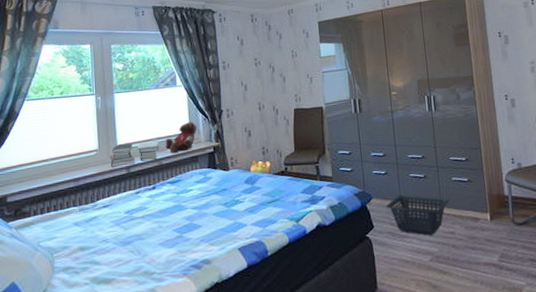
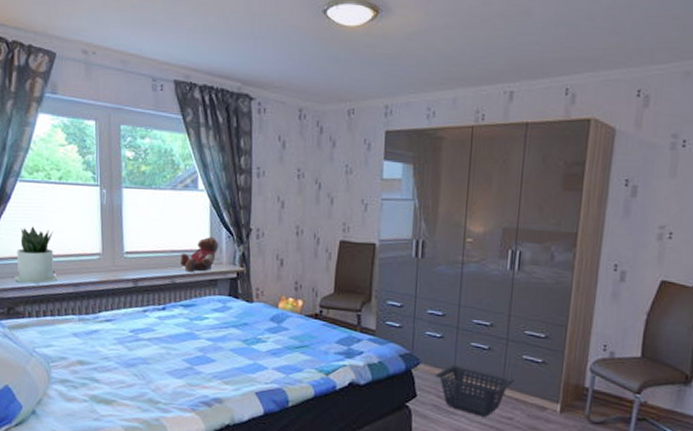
planter: none [21,135,61,186] -> present [14,226,59,285]
books: present [110,143,135,167] -> none [115,251,144,278]
books: present [136,141,160,161] -> none [146,253,174,276]

